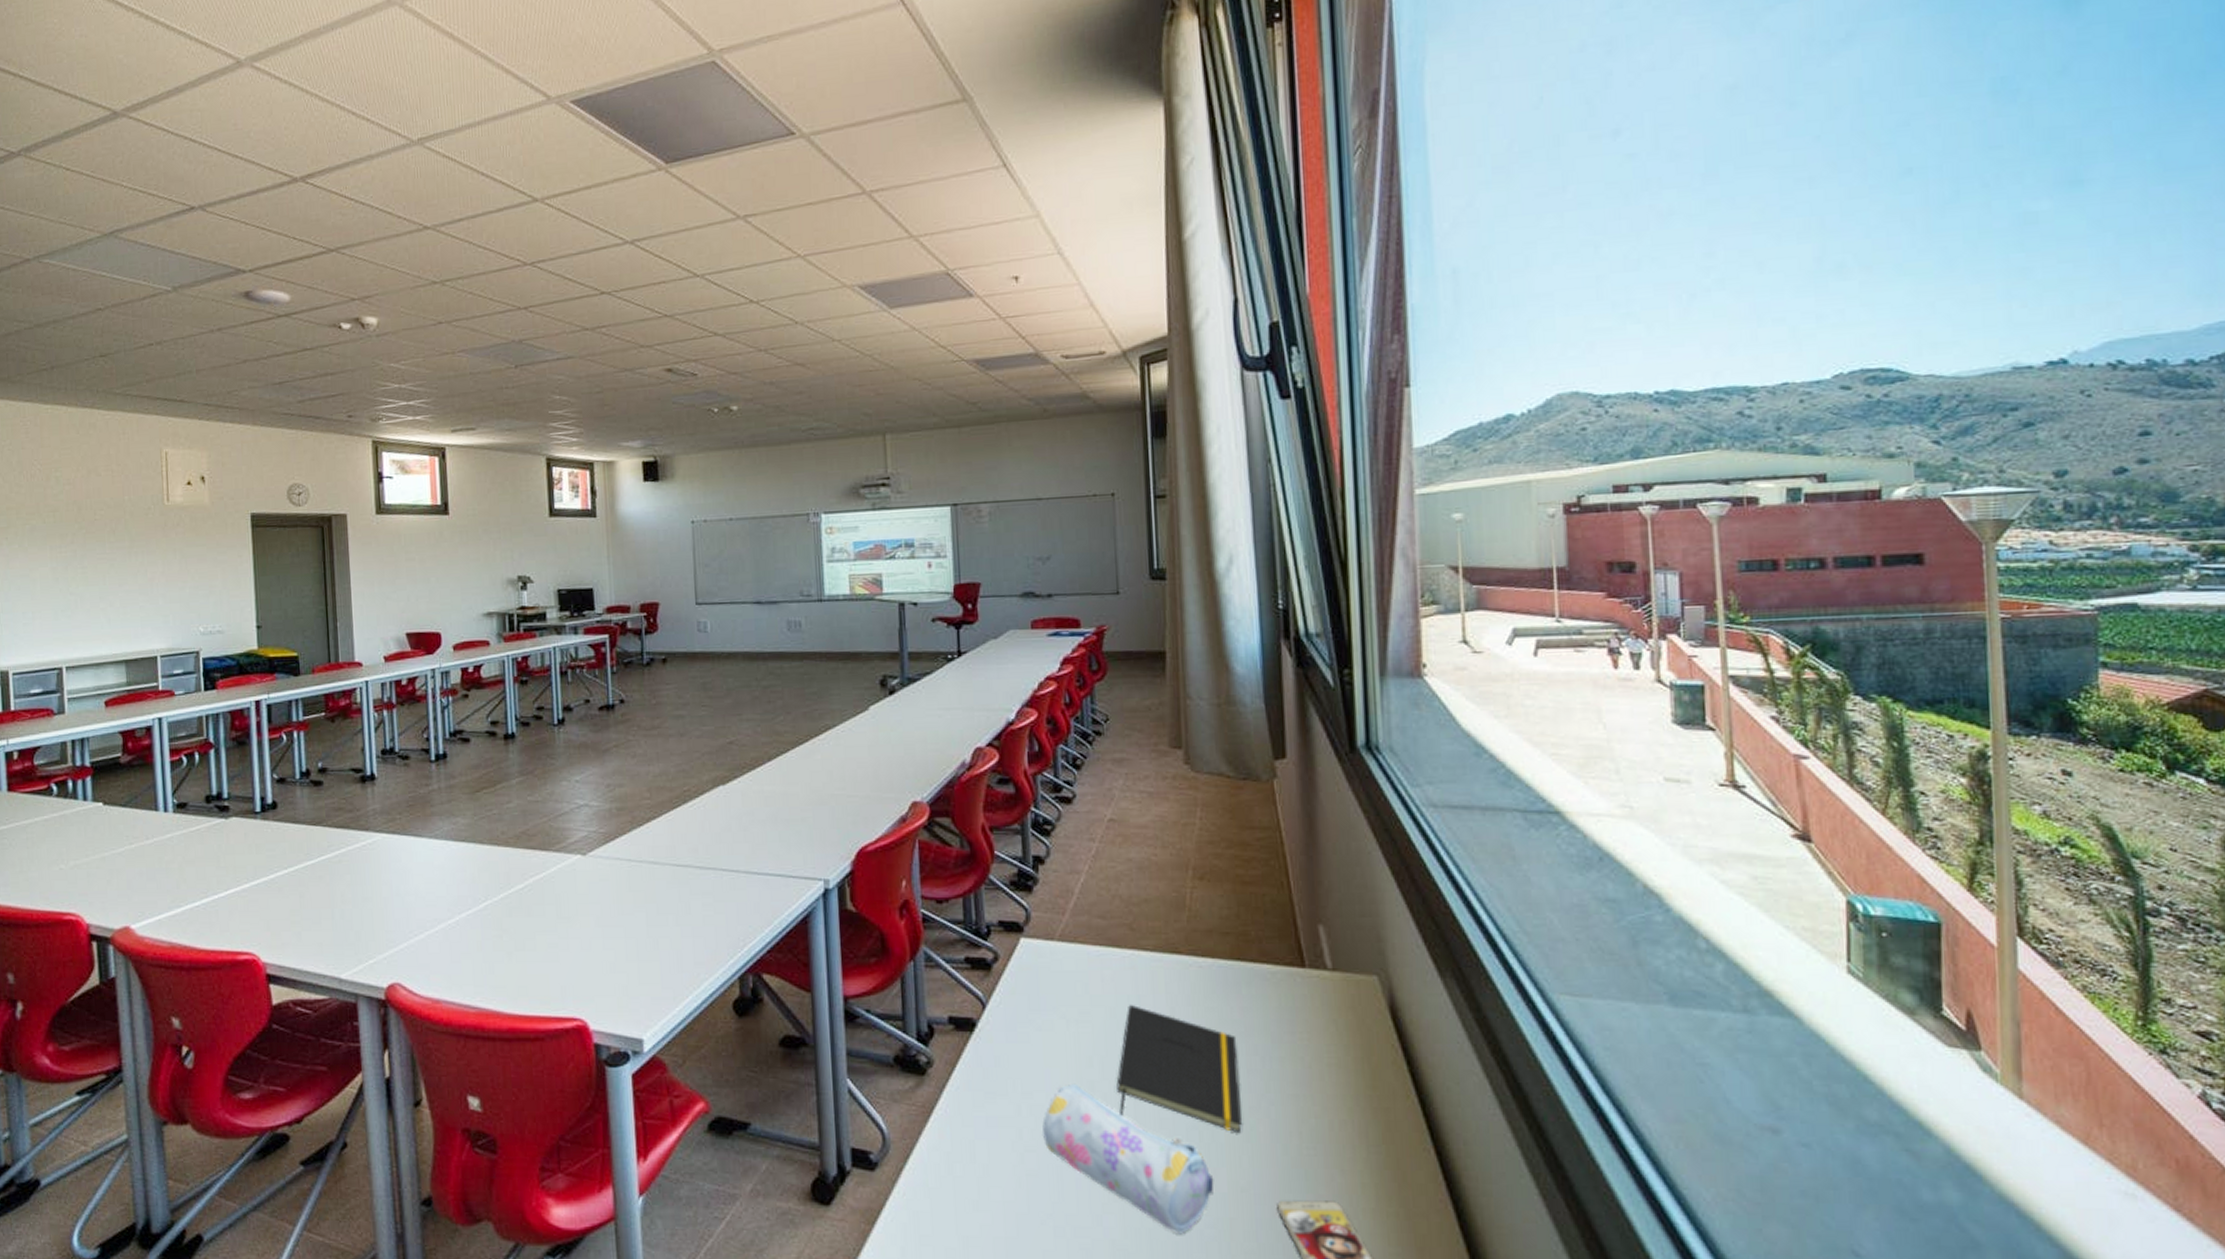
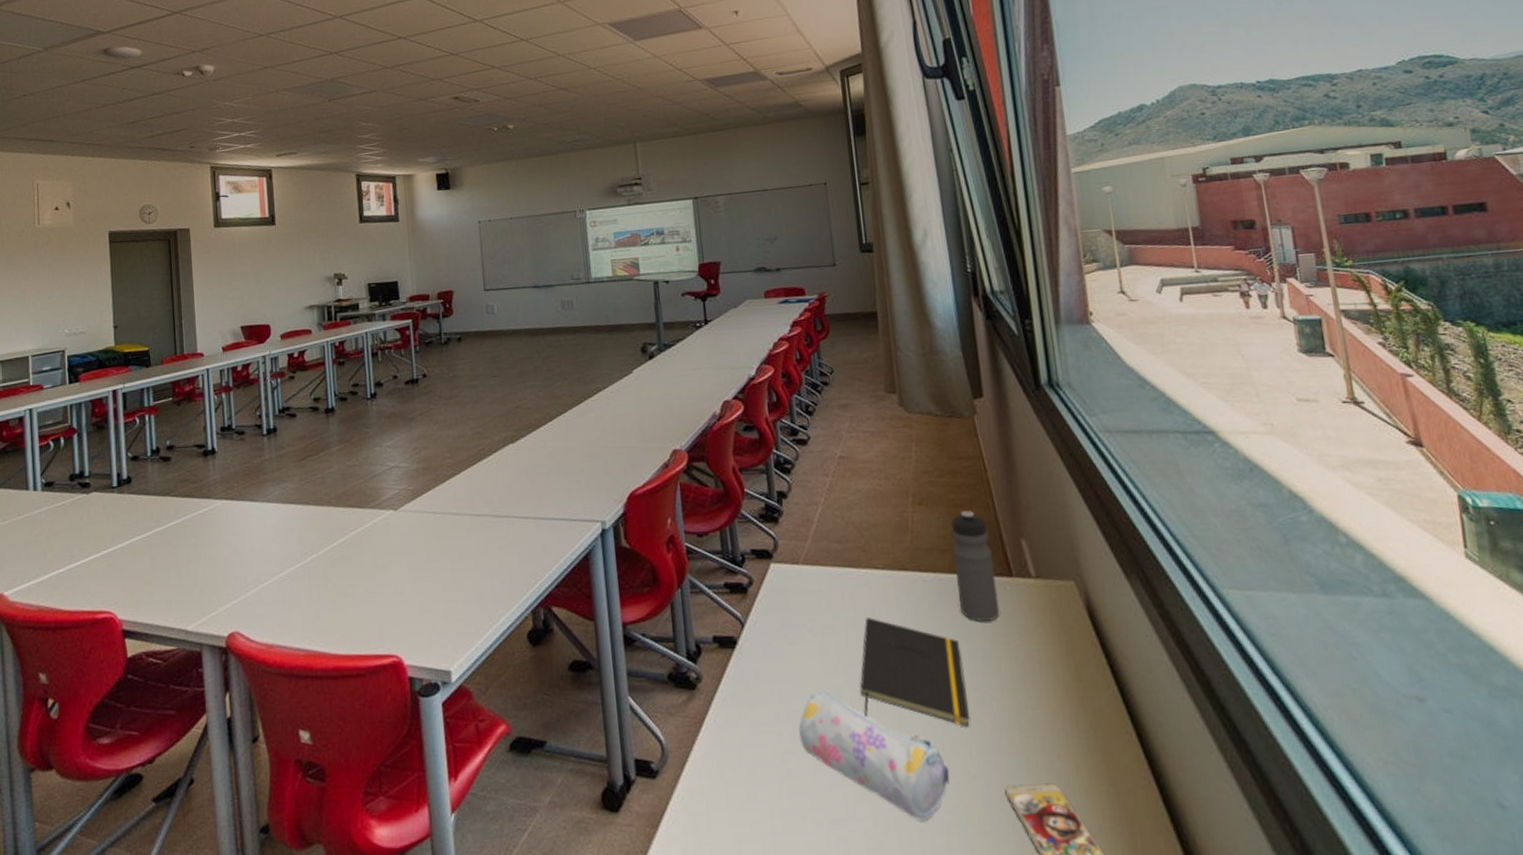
water bottle: none [1237,889,1287,1017] -> present [951,511,1000,622]

